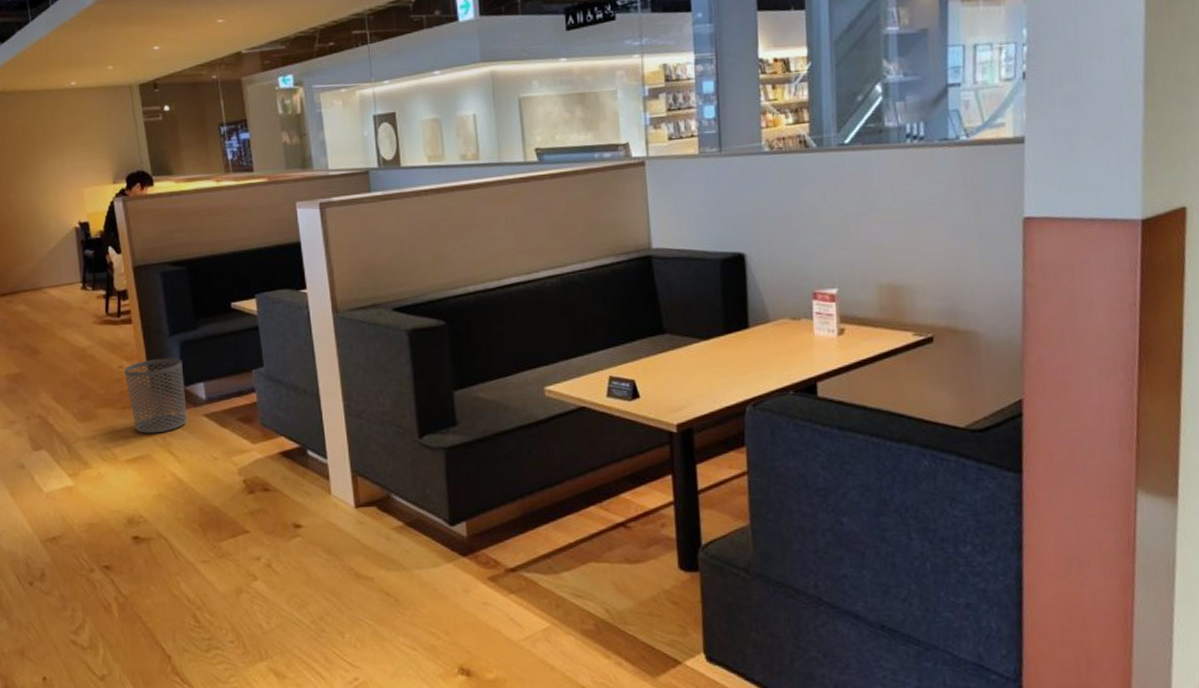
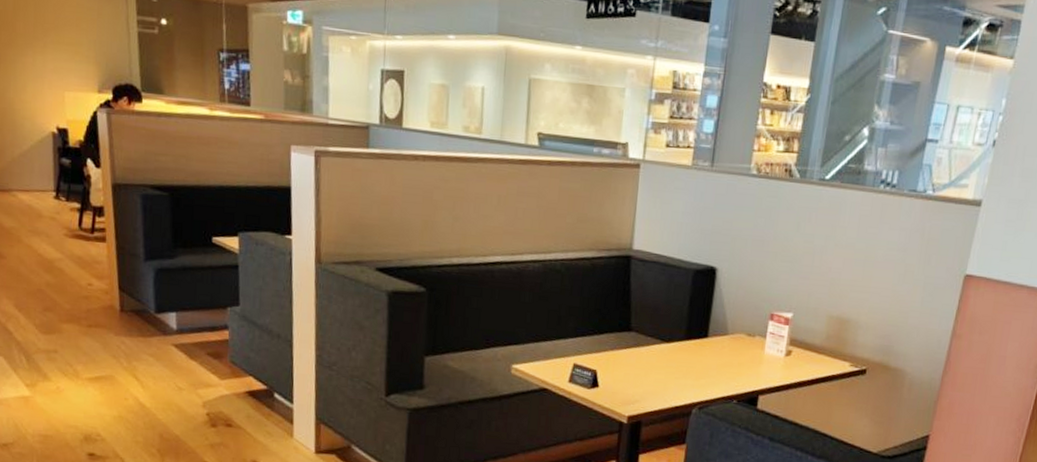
waste bin: present [124,357,188,434] -> none [93,281,156,356]

